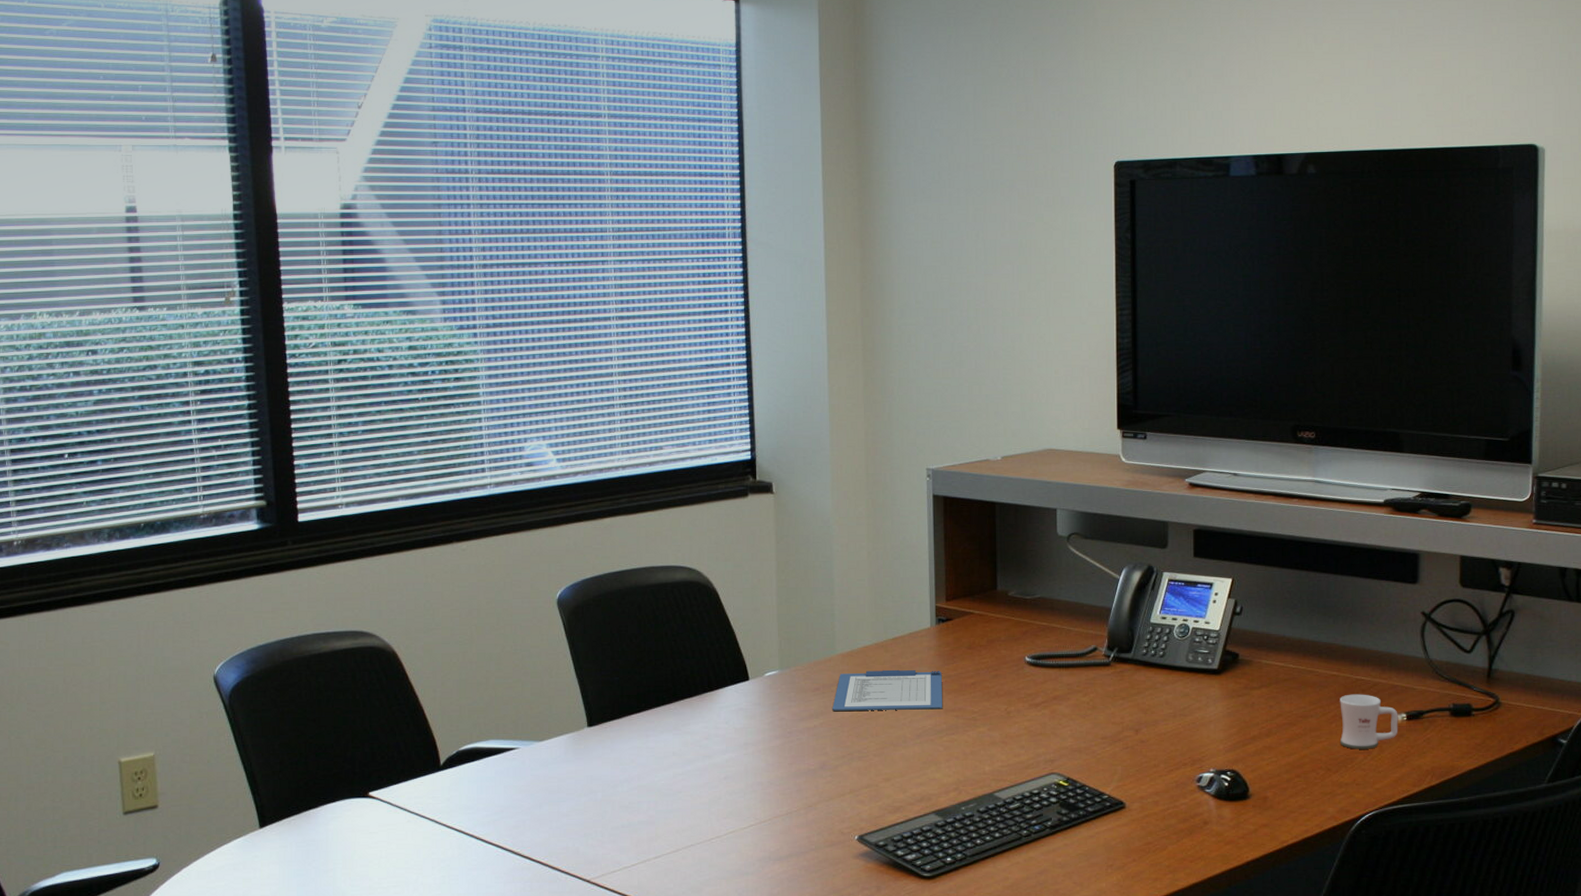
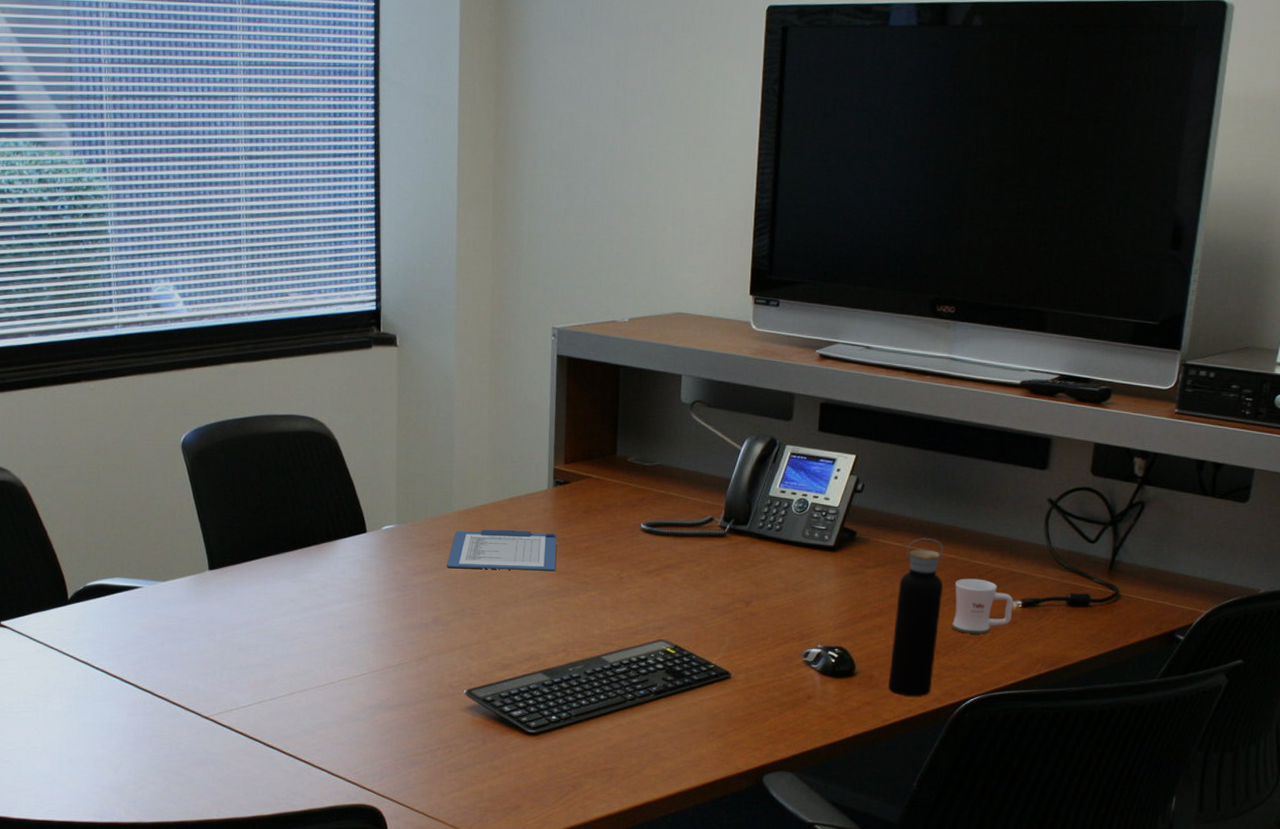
water bottle: none [1283,655,1329,816] -> present [888,537,944,697]

